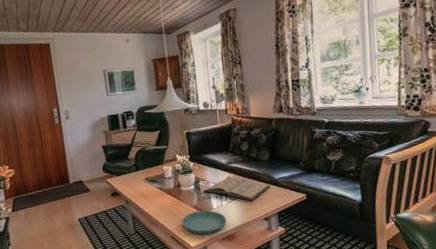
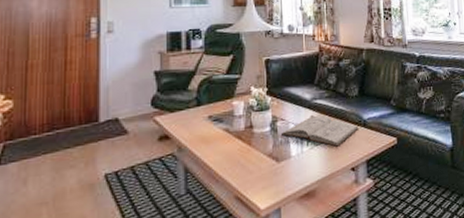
saucer: present [182,210,226,234] -> none [251,159,307,192]

